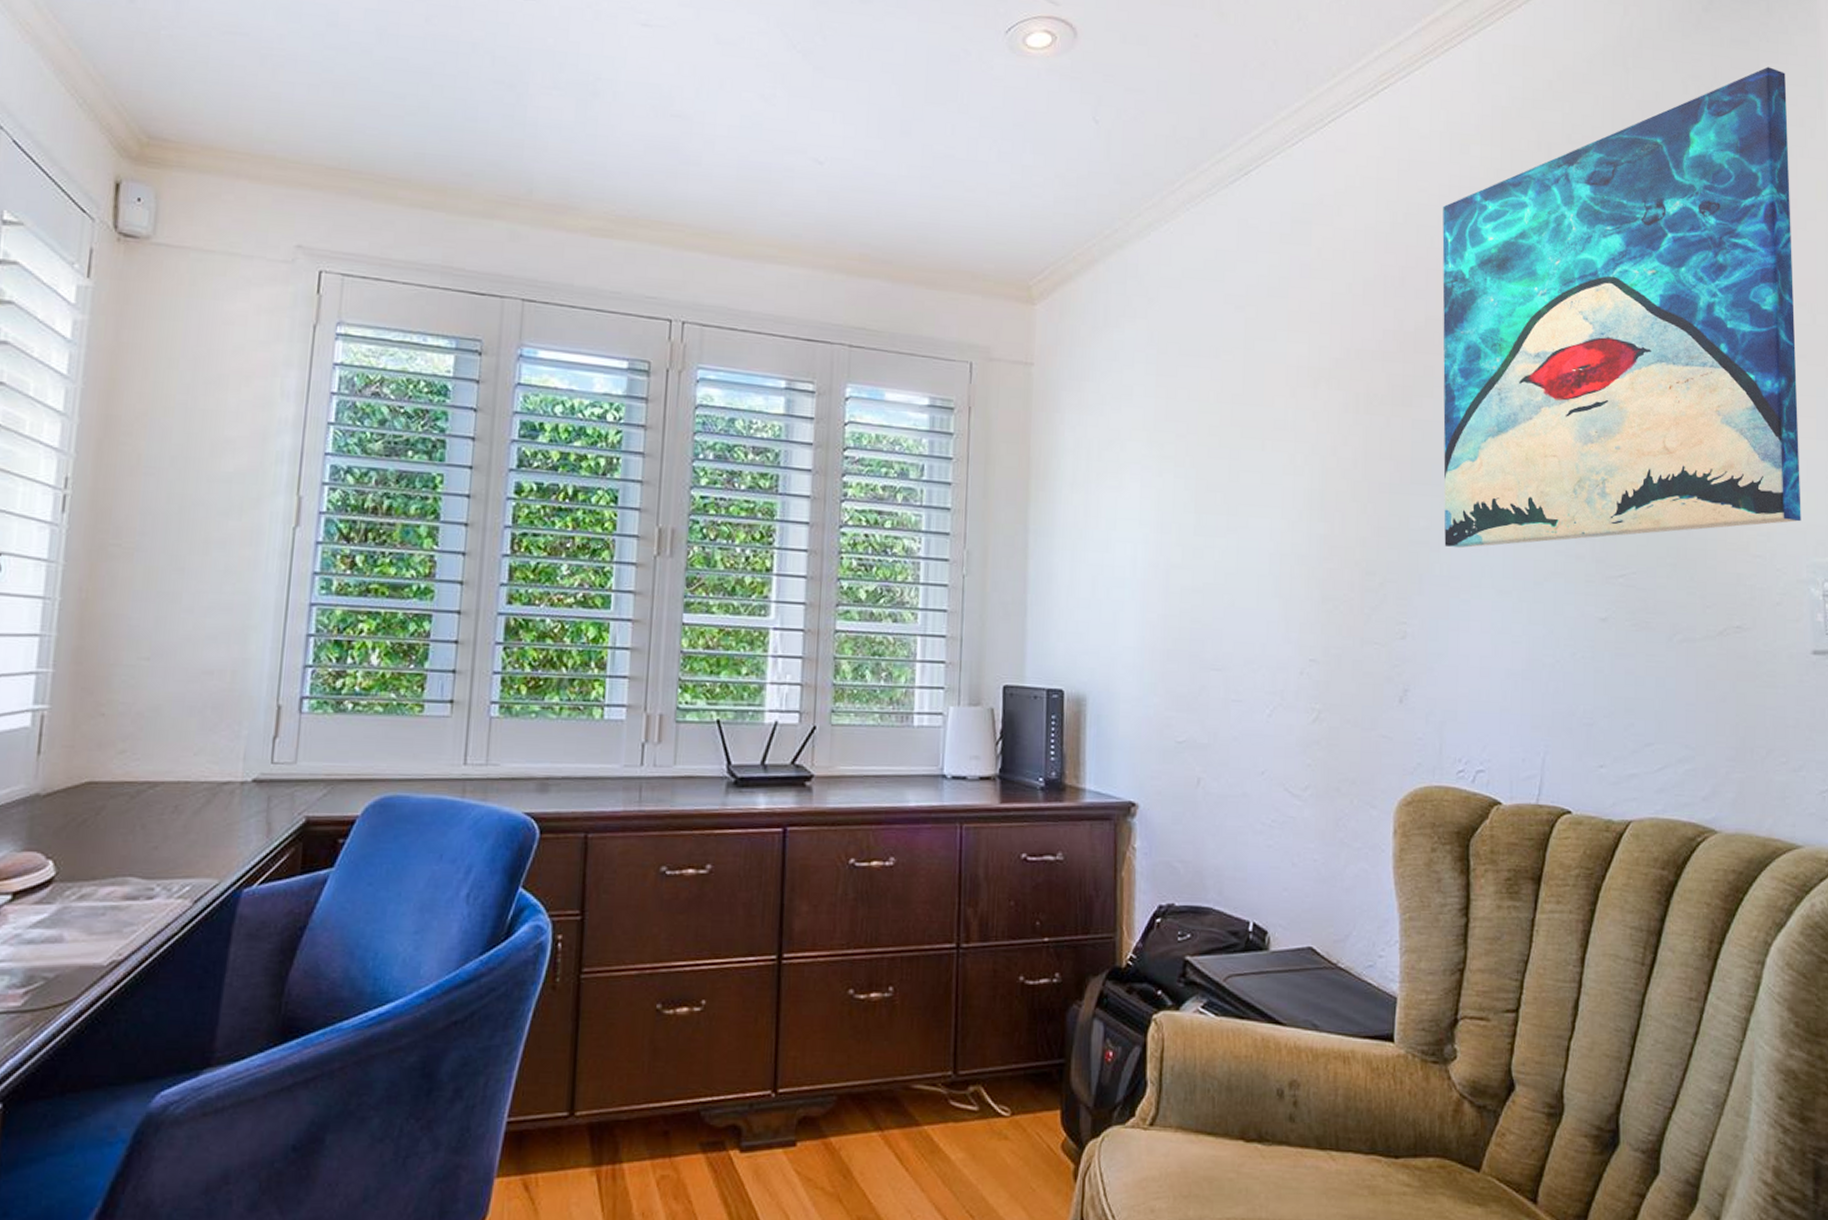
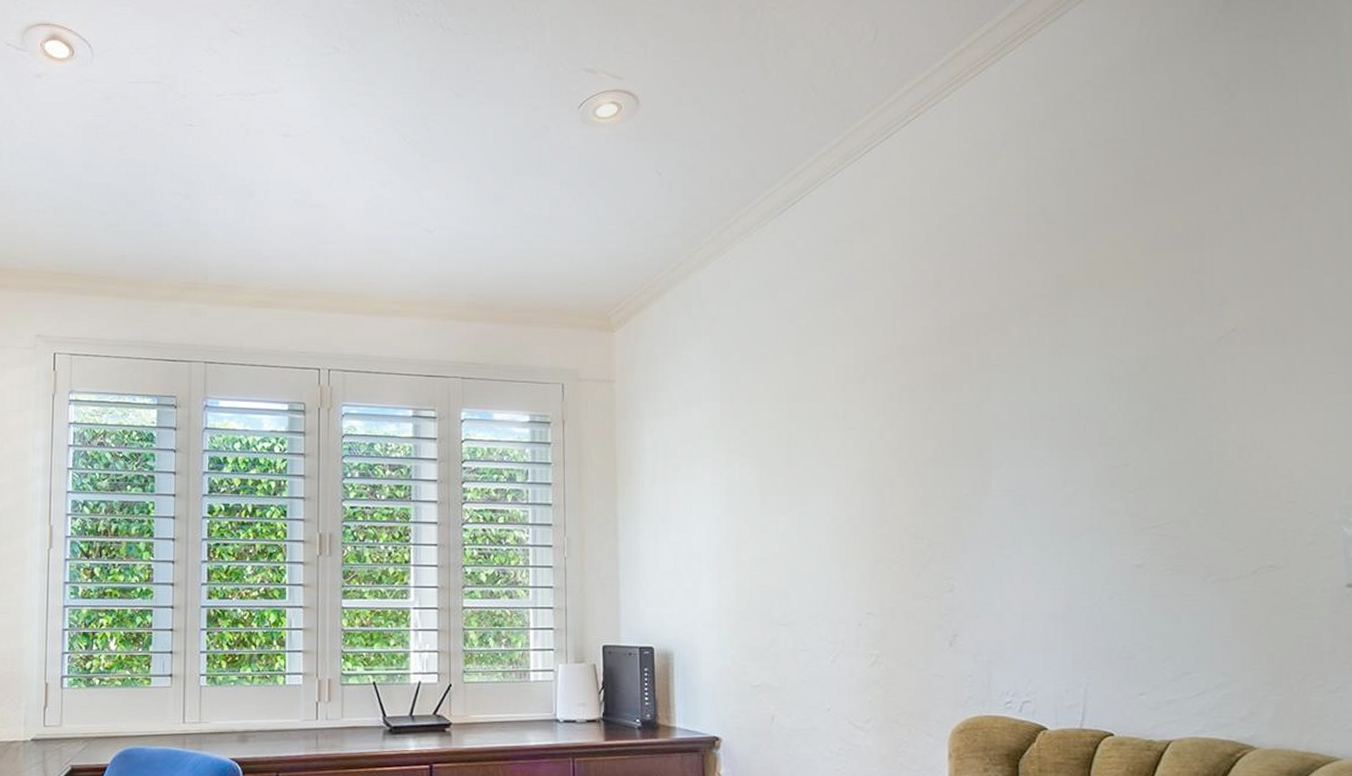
wall art: present [1442,66,1801,549] -> none [974,57,1332,511]

